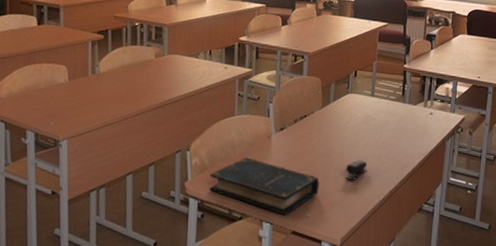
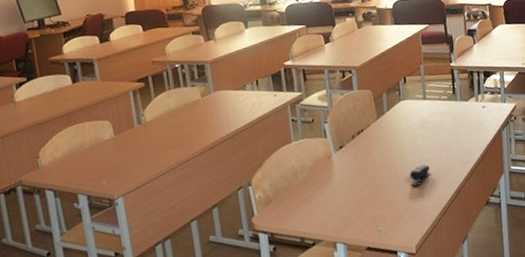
book: present [209,157,319,216] -> none [275,181,387,234]

